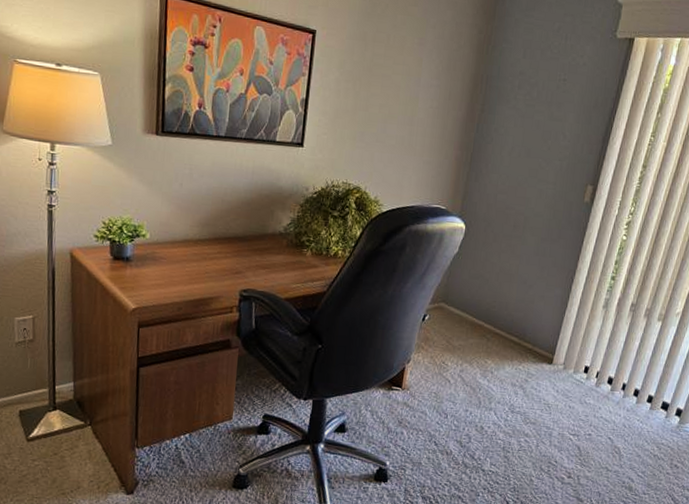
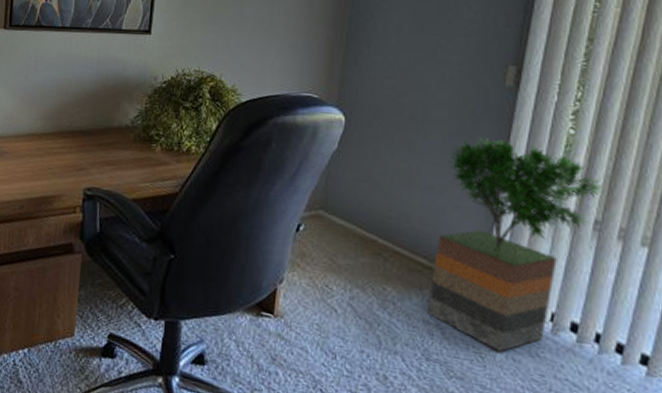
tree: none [515,242,640,401] -> present [427,137,604,352]

